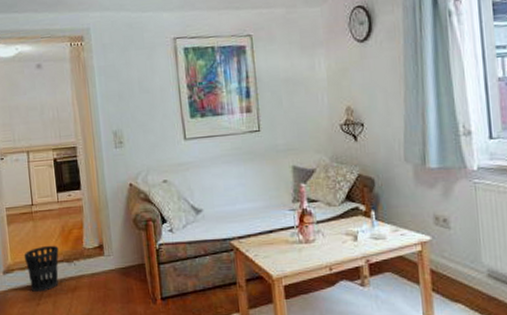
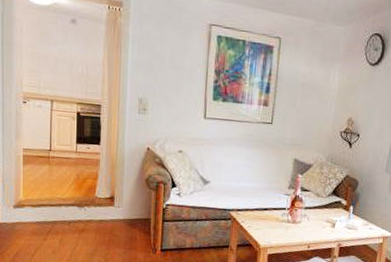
wastebasket: present [23,245,59,293] -> none [36,188,71,229]

